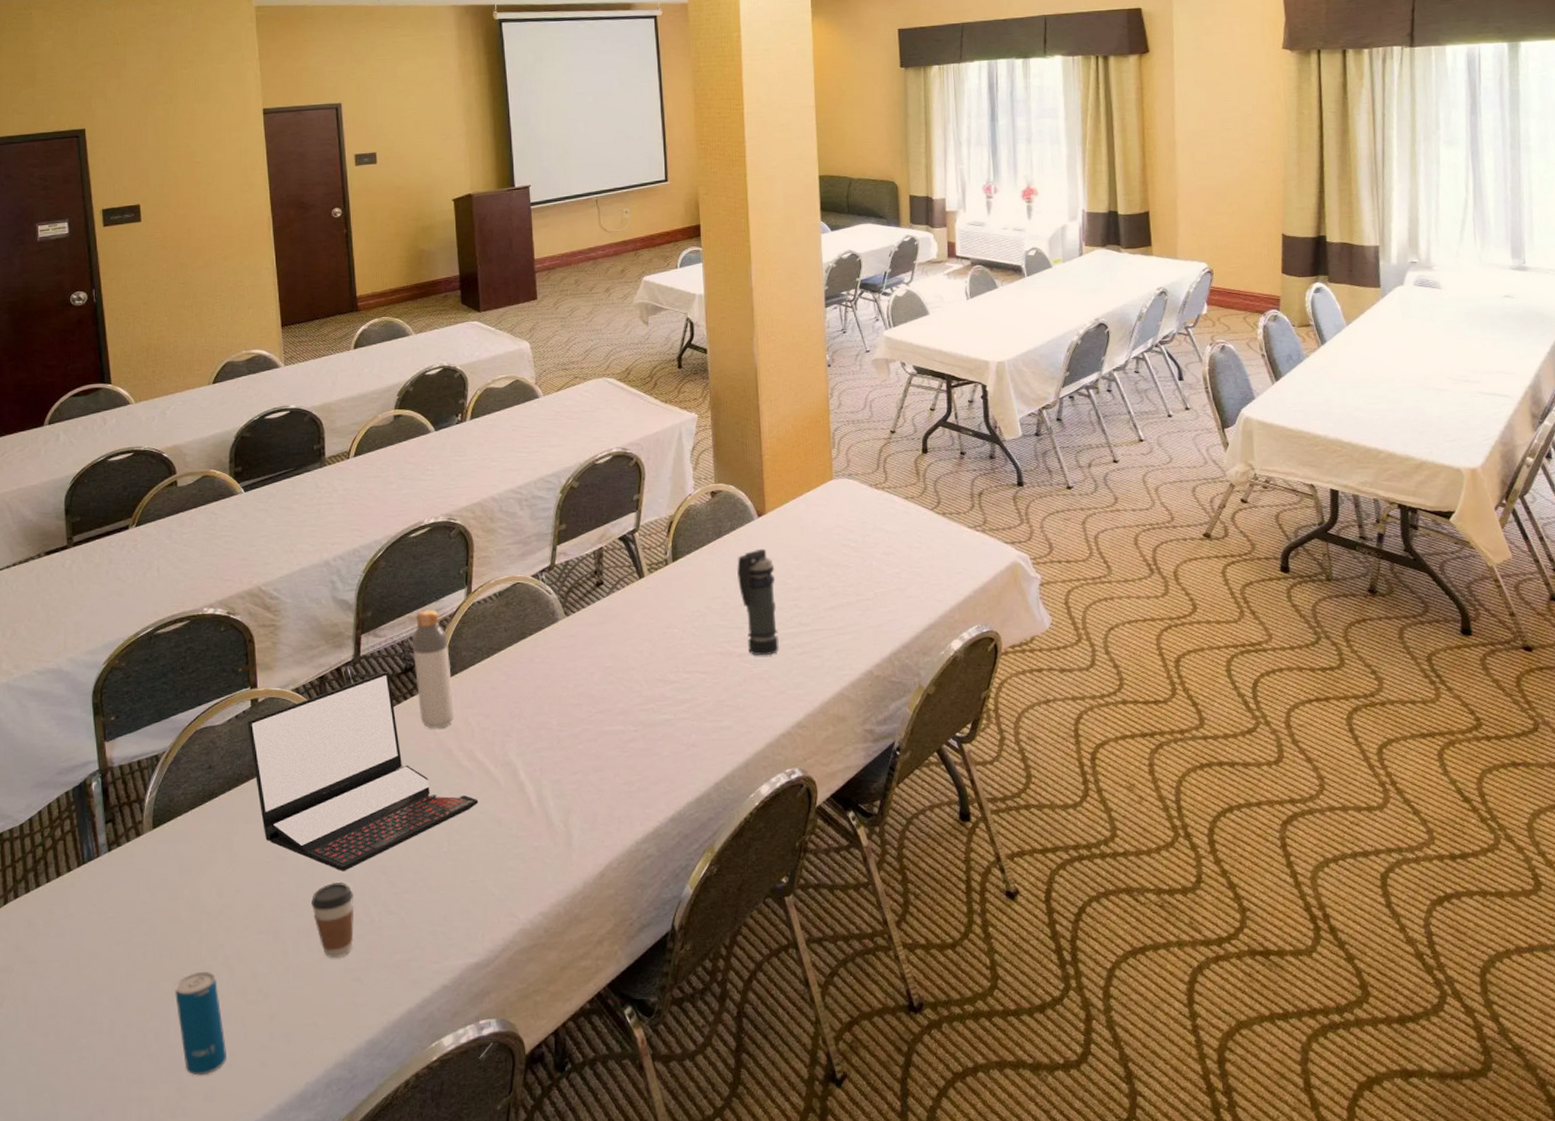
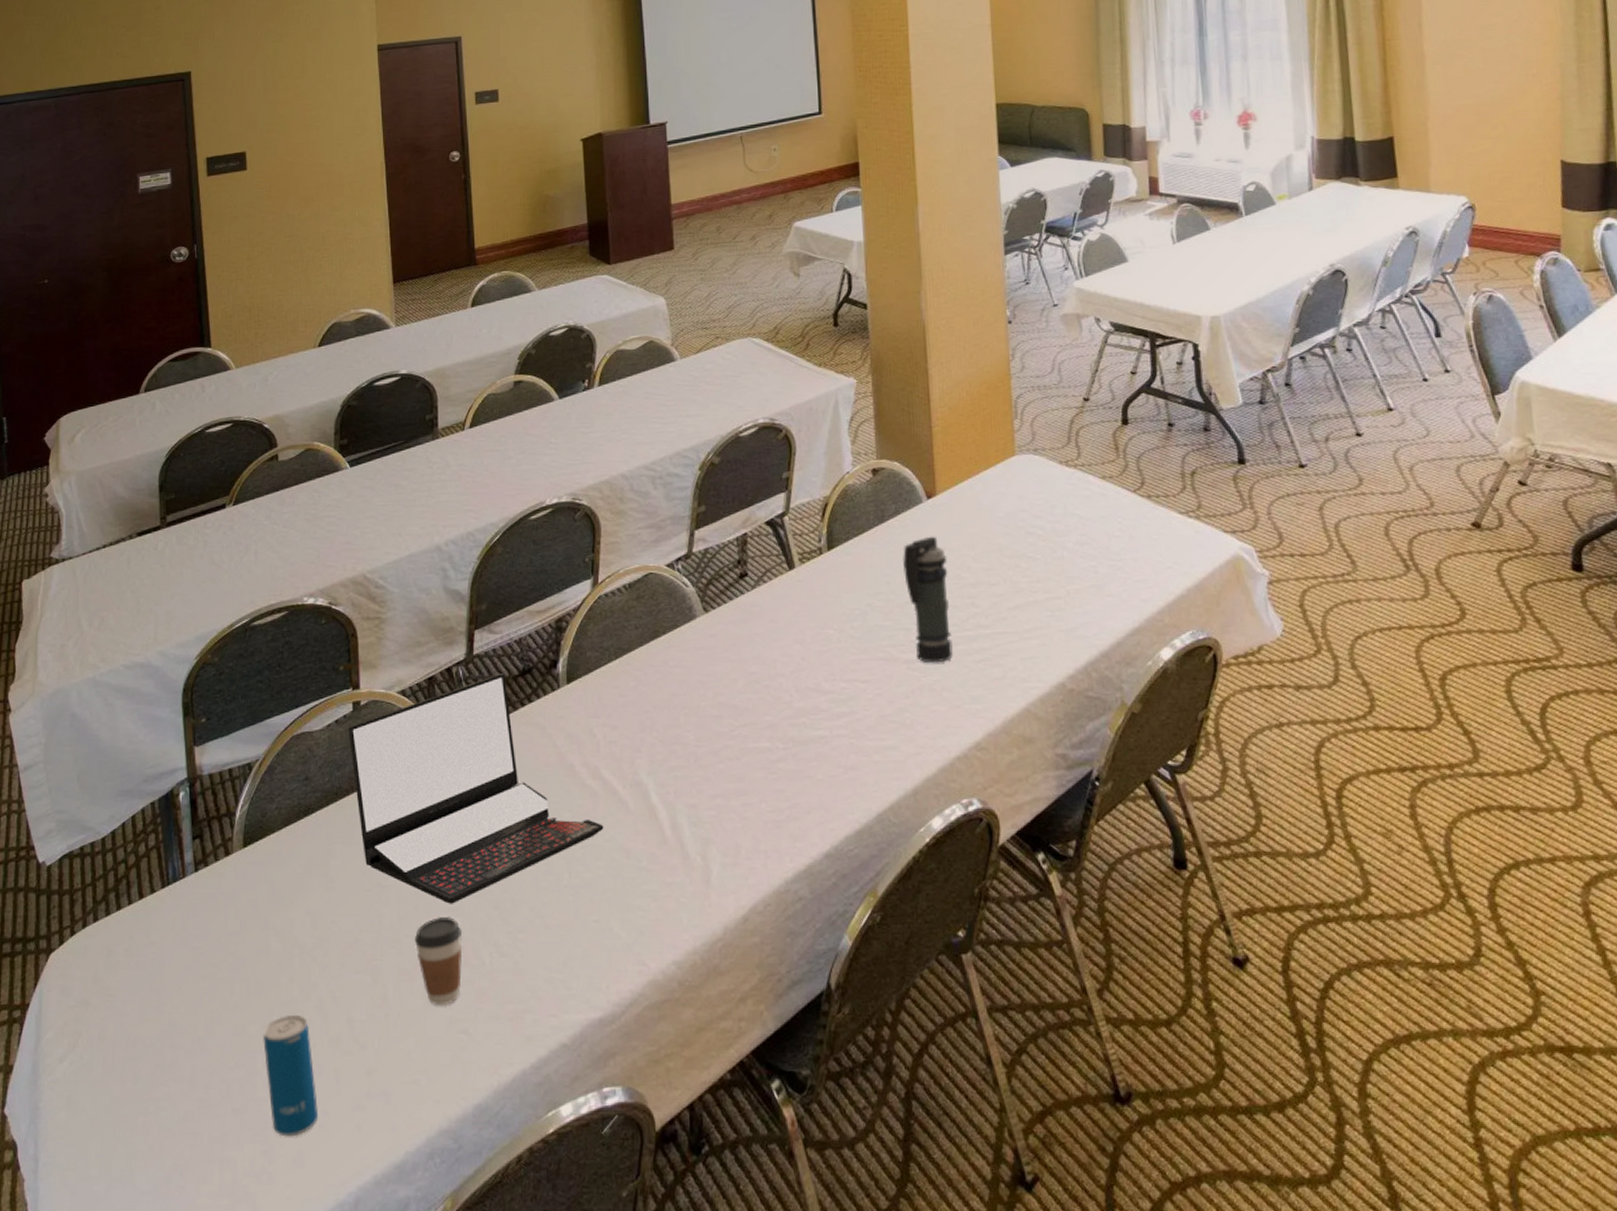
bottle: present [412,610,455,729] -> none [531,603,579,741]

